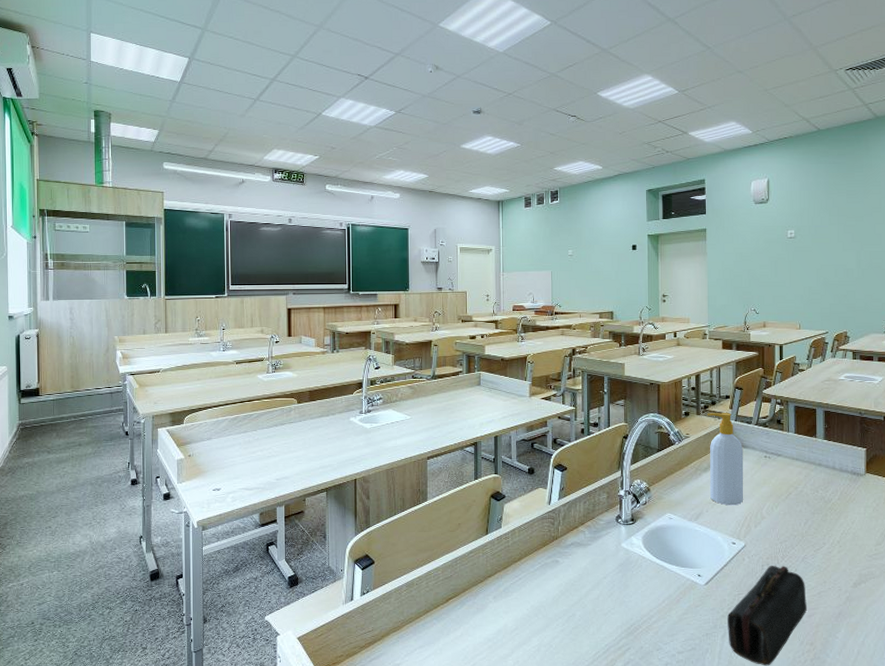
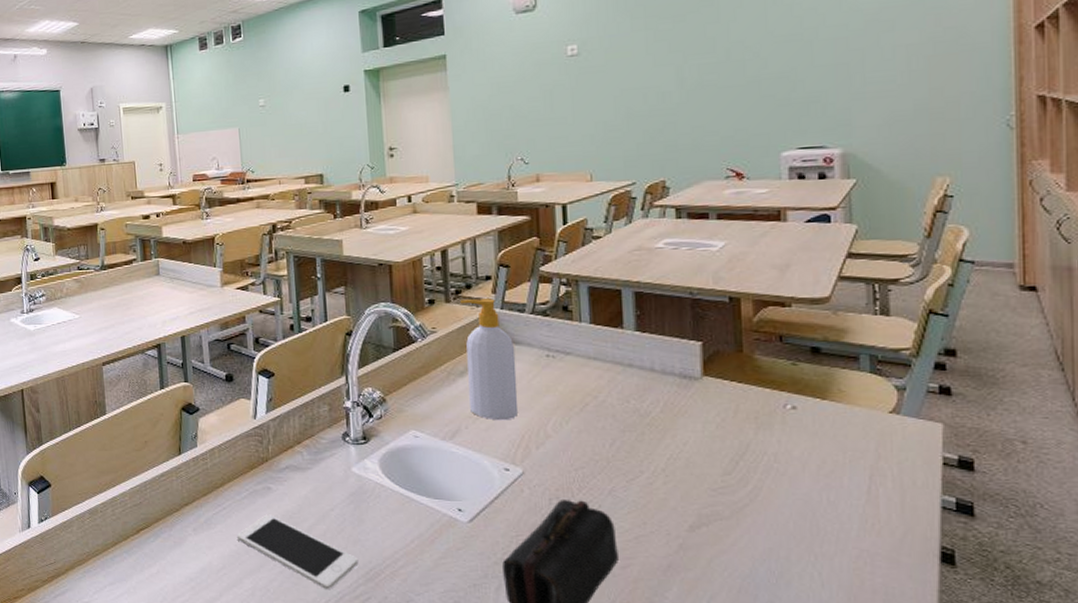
cell phone: none [529,583,623,644] -> present [237,514,359,590]

